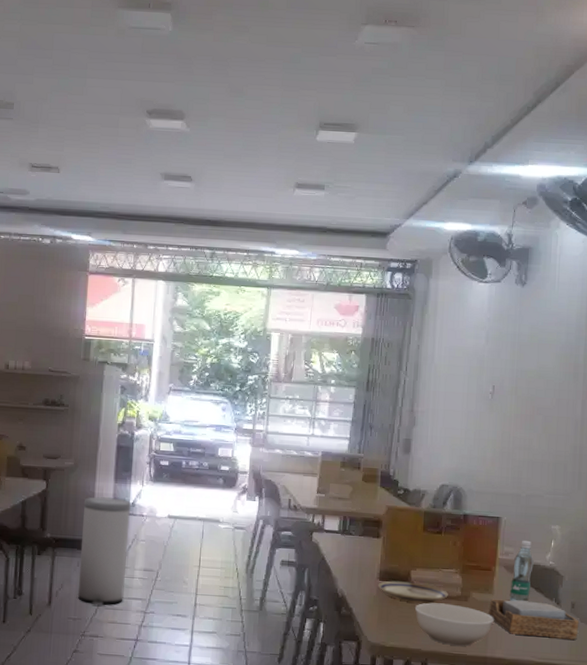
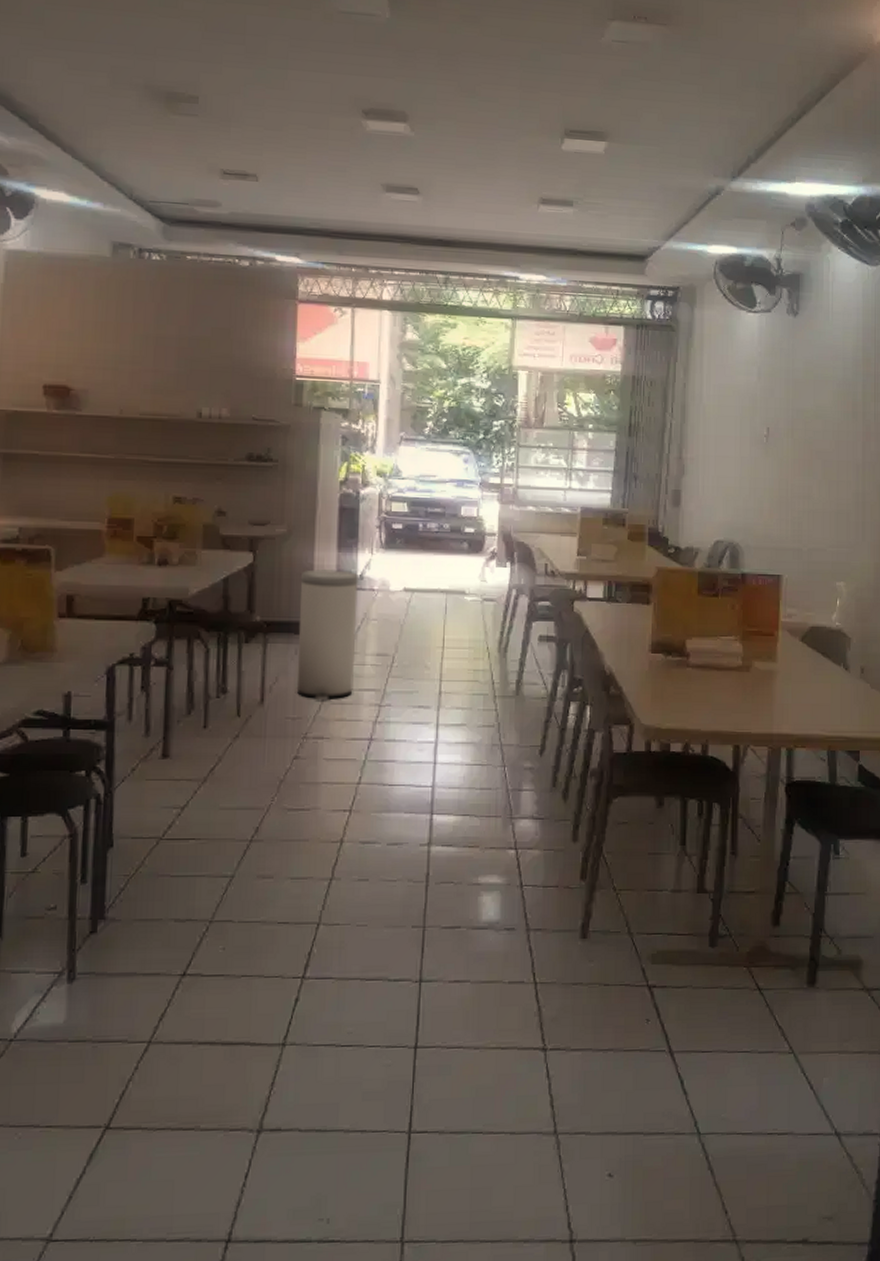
plate: present [378,580,448,604] -> none [650,653,728,677]
bowl: present [414,602,494,646] -> none [691,675,779,723]
napkin holder: present [489,598,579,641] -> none [773,667,870,709]
bottle: present [509,540,534,602] -> none [794,600,819,669]

